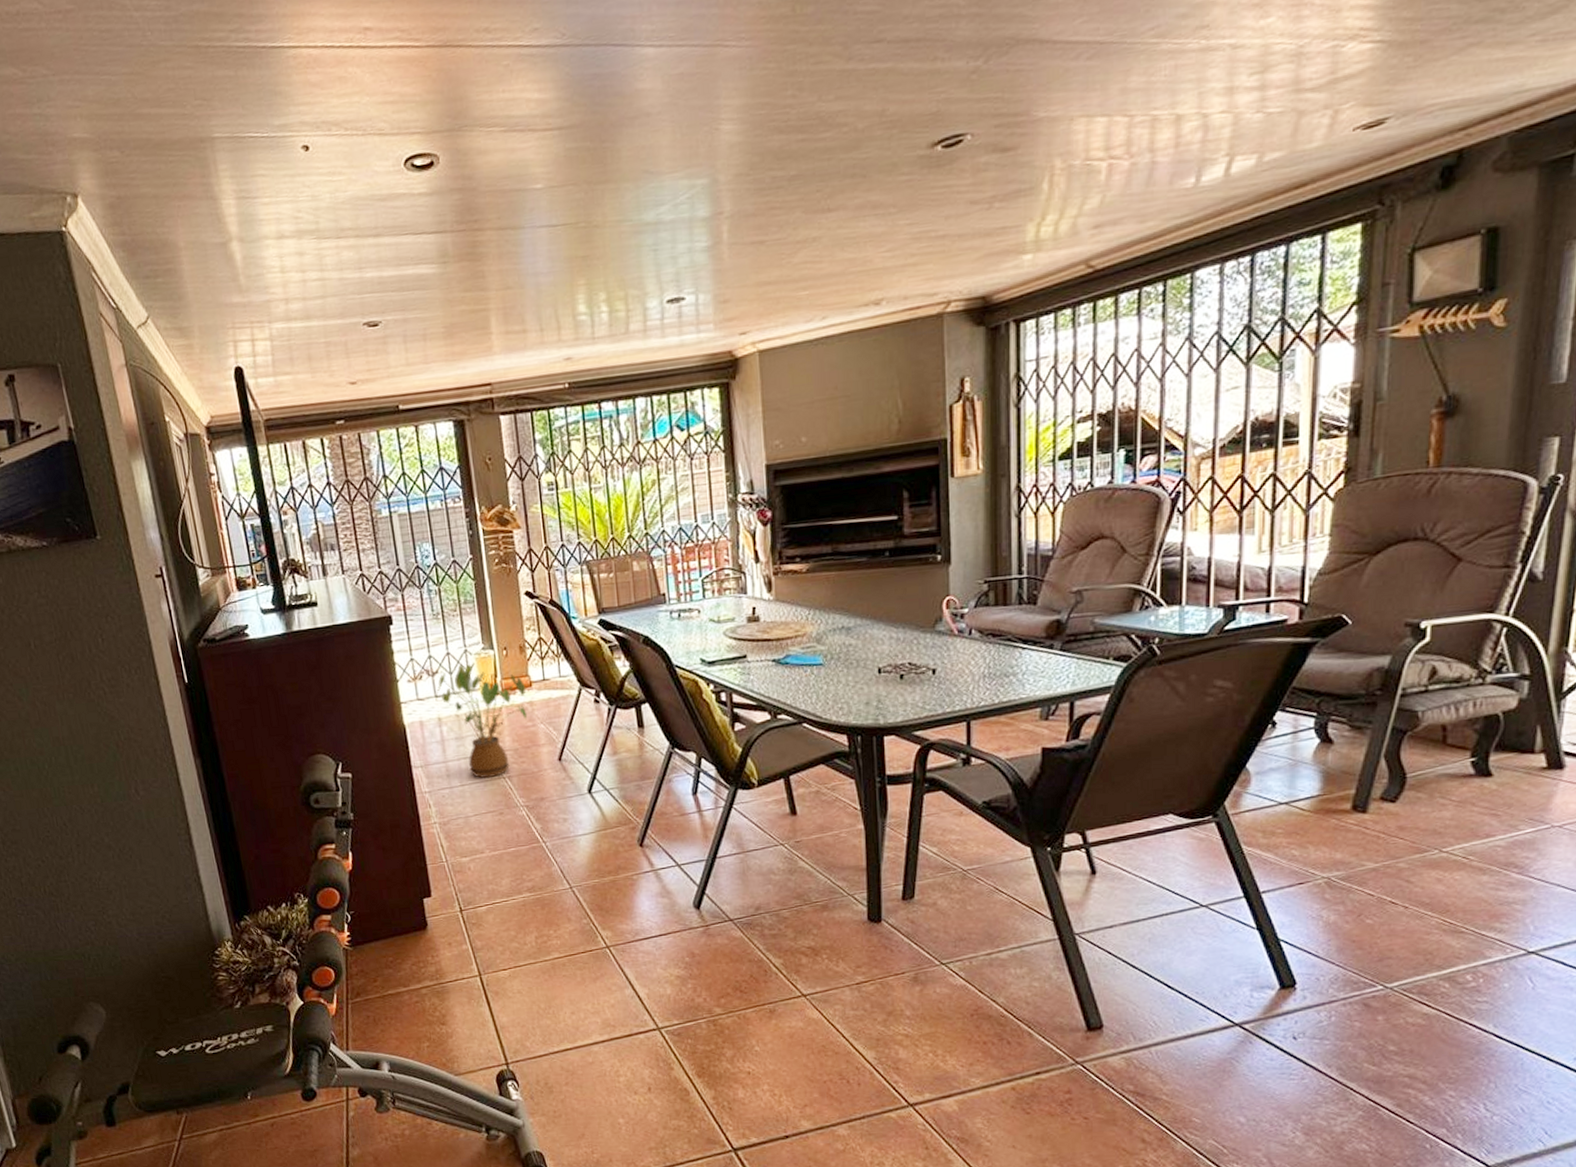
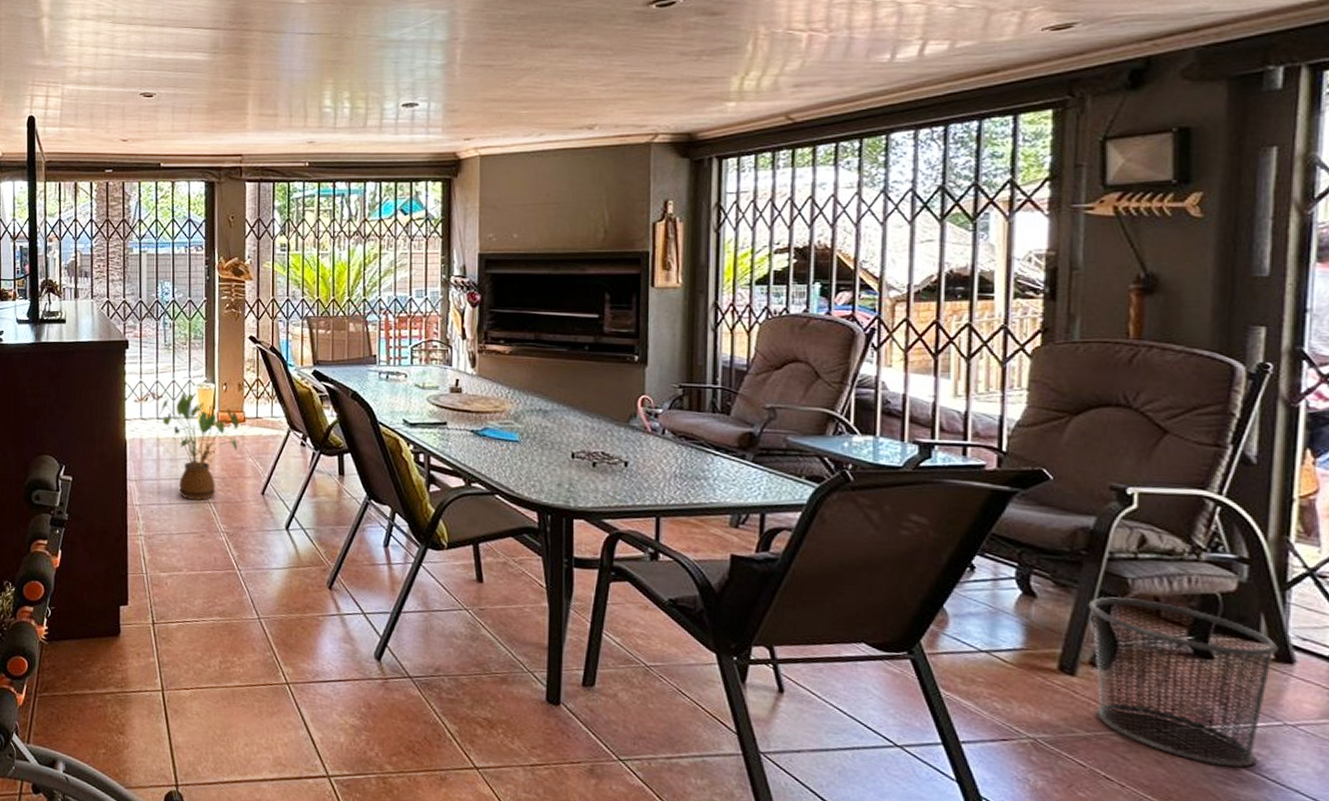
waste bin: none [1380,729,1551,875] -> present [1088,597,1279,768]

